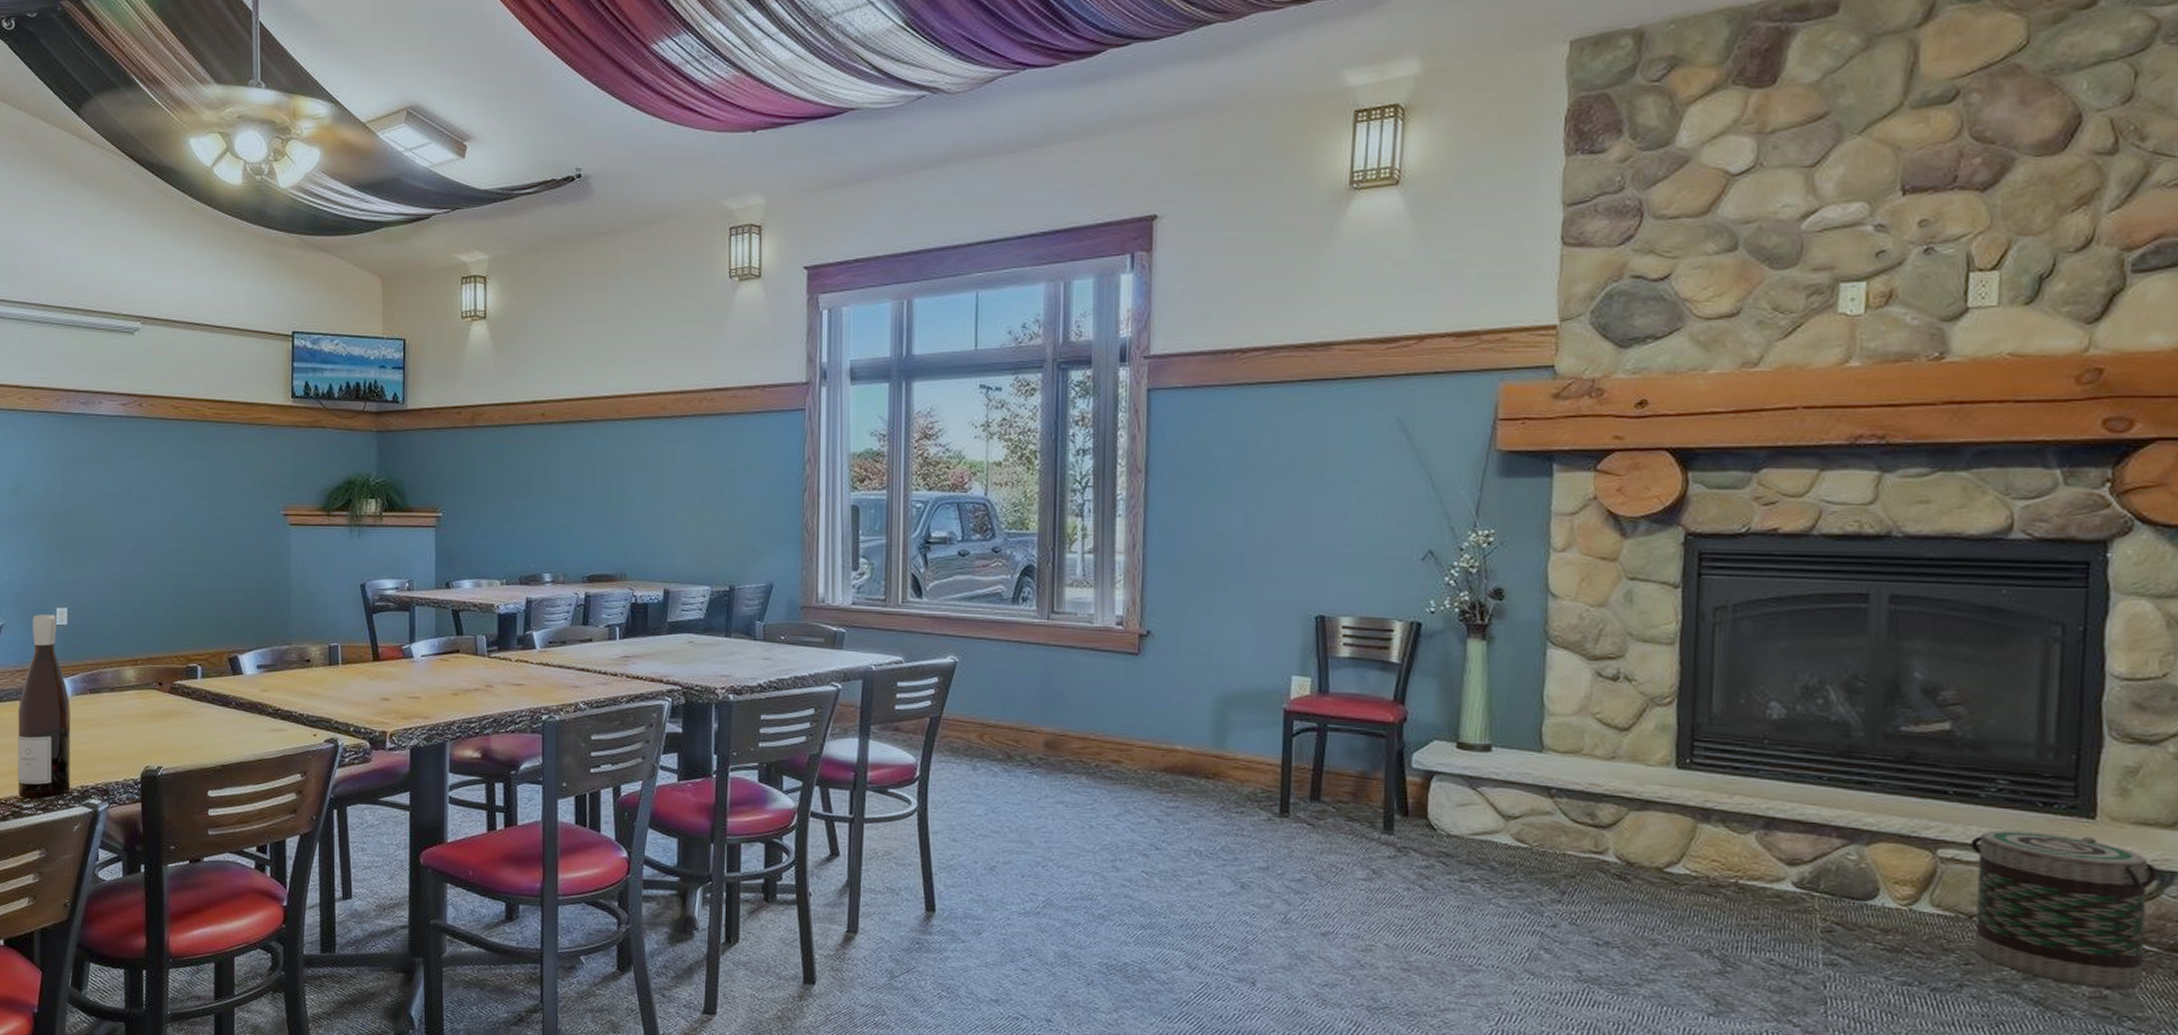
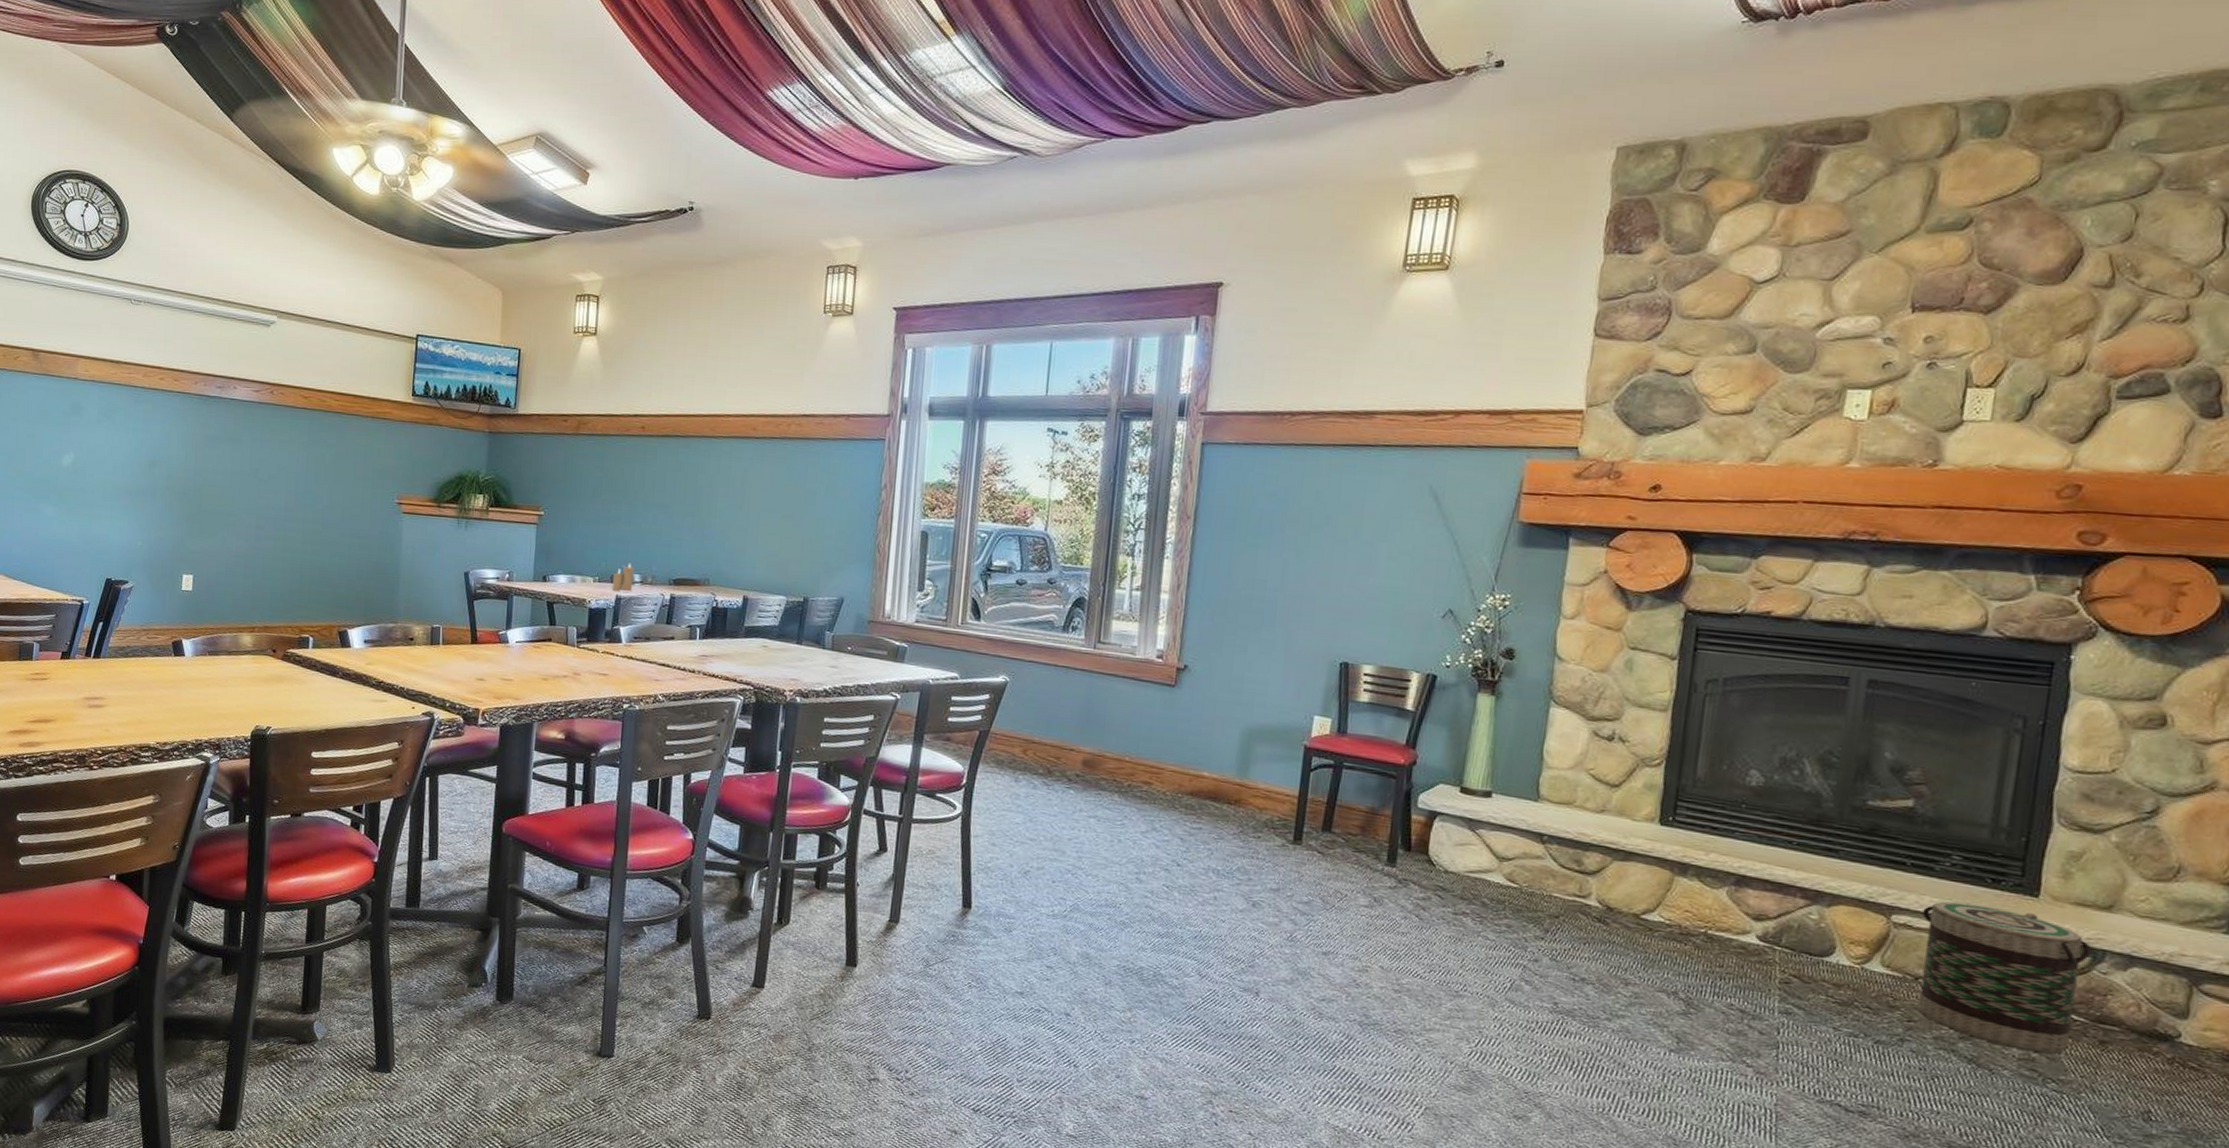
bottle: present [17,614,71,799] -> none [137,579,190,749]
candle: none [521,562,544,595] -> present [612,563,634,594]

